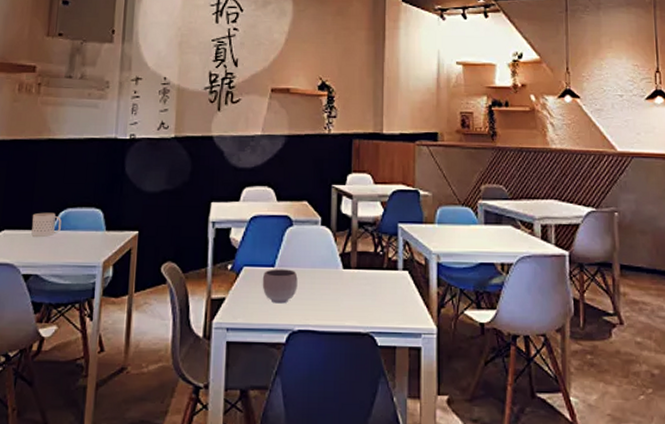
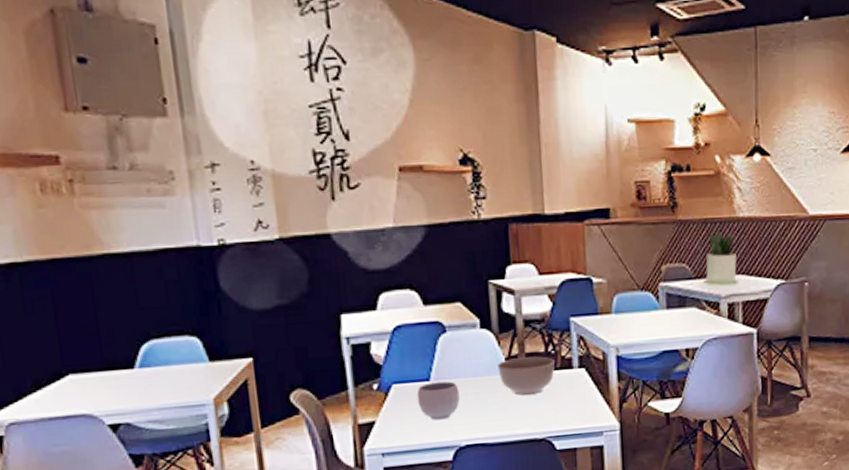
mug: present [31,212,62,238] -> none [103,347,148,380]
bowl: none [332,255,382,290] -> present [497,356,555,395]
planter: none [519,160,551,210] -> present [703,232,739,287]

